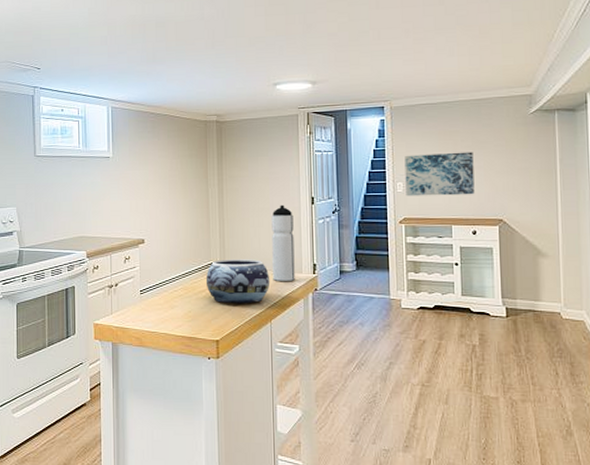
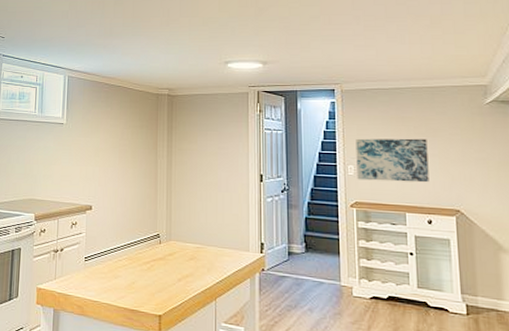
decorative bowl: present [205,259,270,304] -> none [150,232,216,280]
water bottle: present [271,204,295,281] -> none [219,180,242,259]

